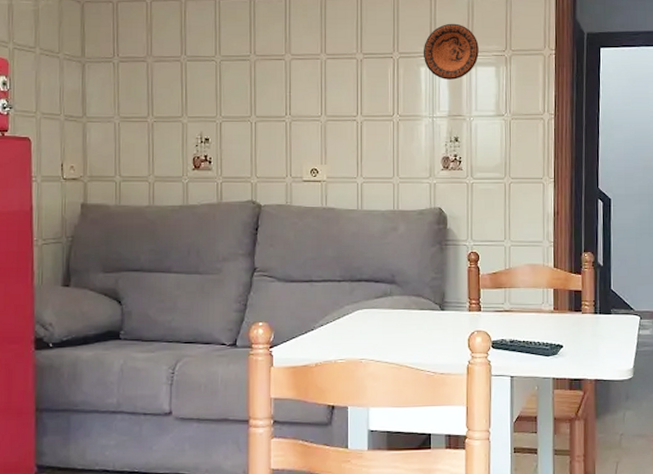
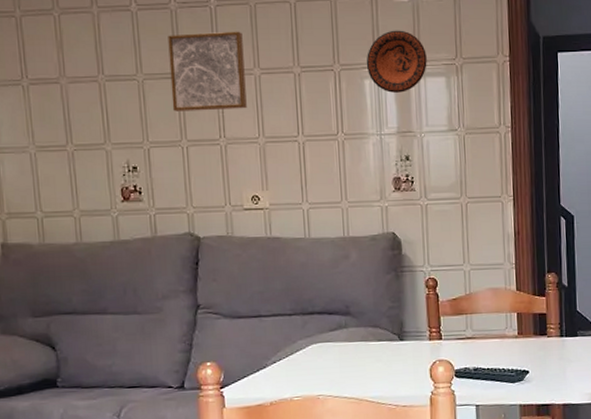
wall art: none [245,20,312,91] -> present [168,31,247,111]

